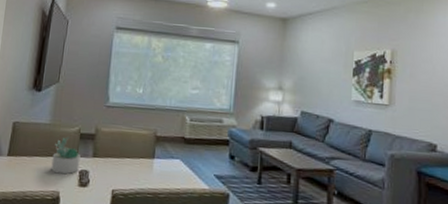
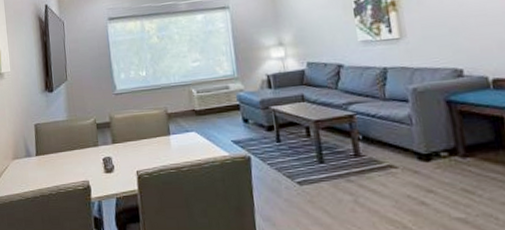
succulent plant: present [51,136,81,175] -> none [75,128,102,165]

